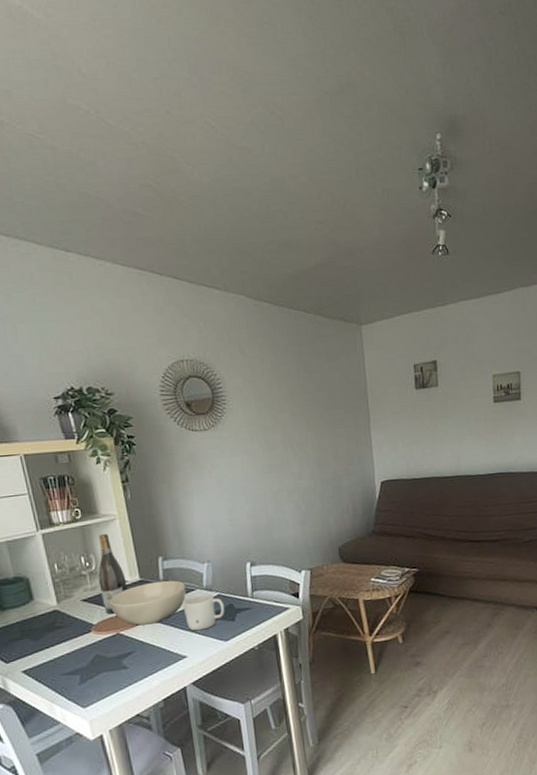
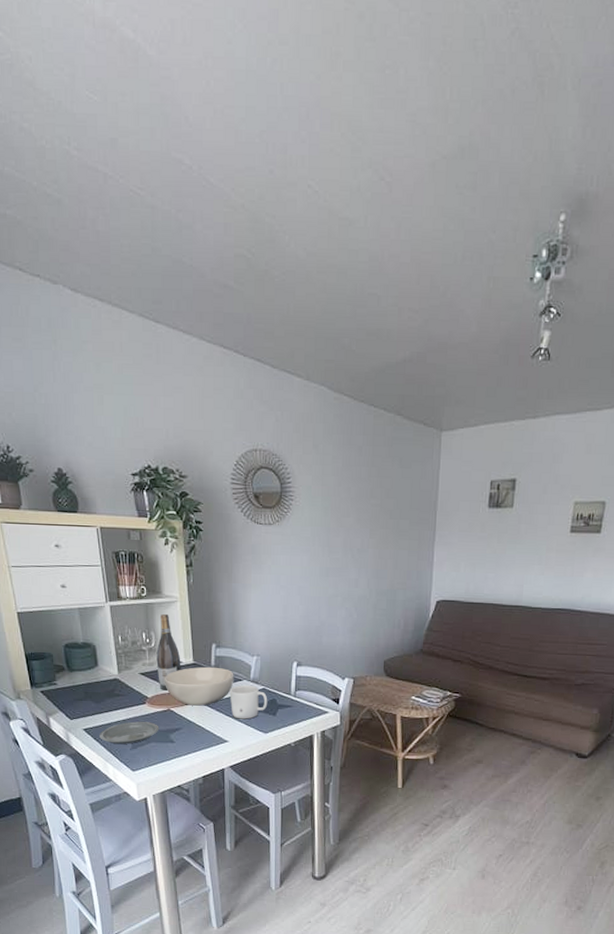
plate: none [41,650,110,682] -> present [99,721,159,744]

